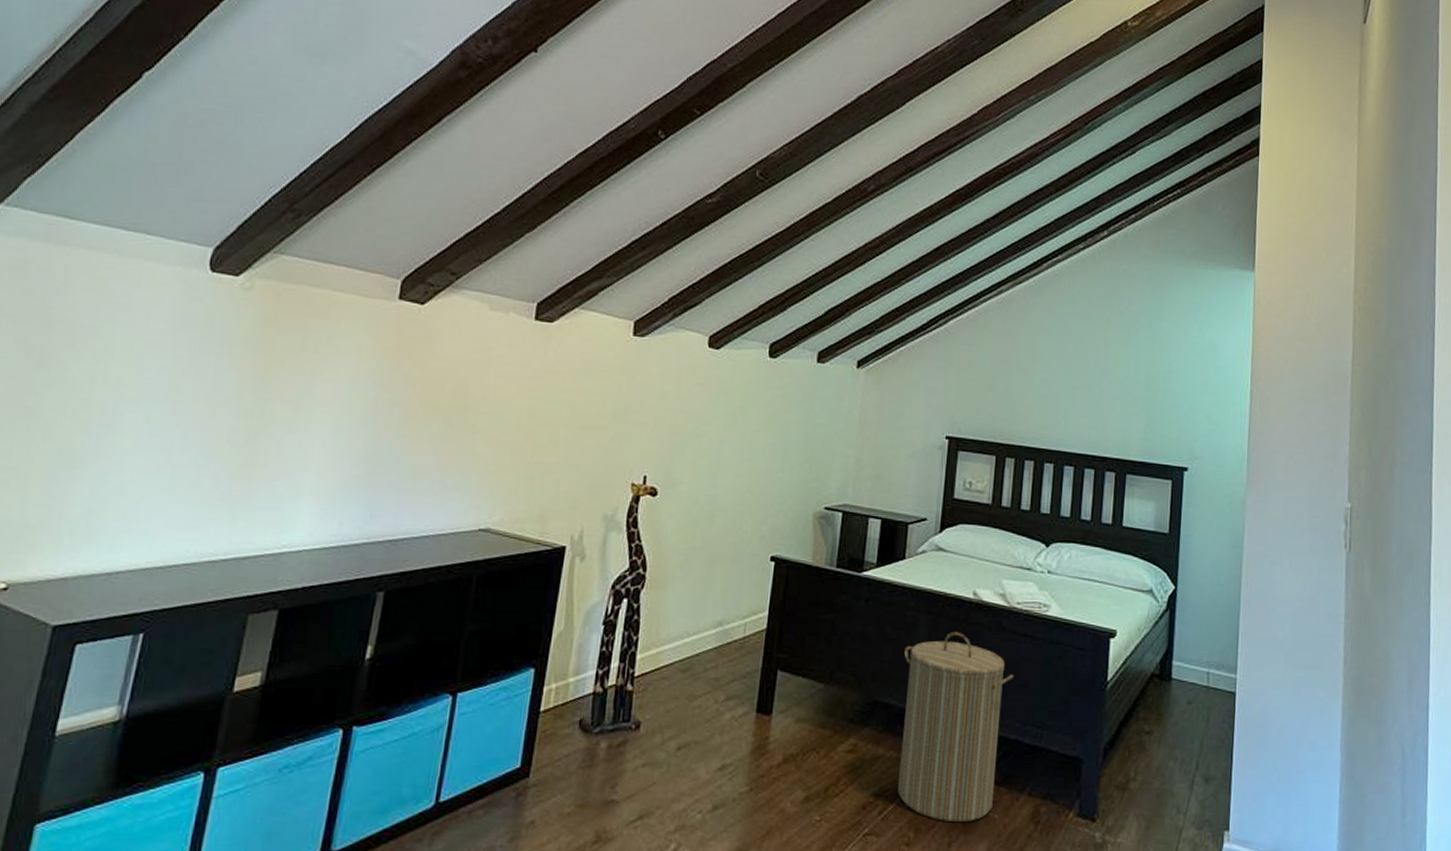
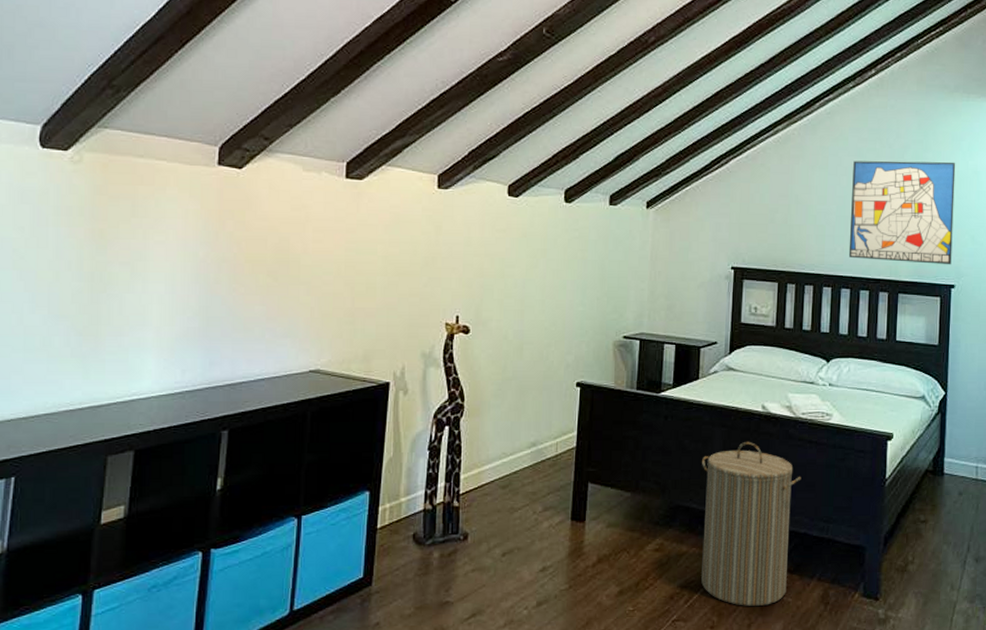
wall art: none [1073,327,1192,446] -> present [848,161,956,265]

